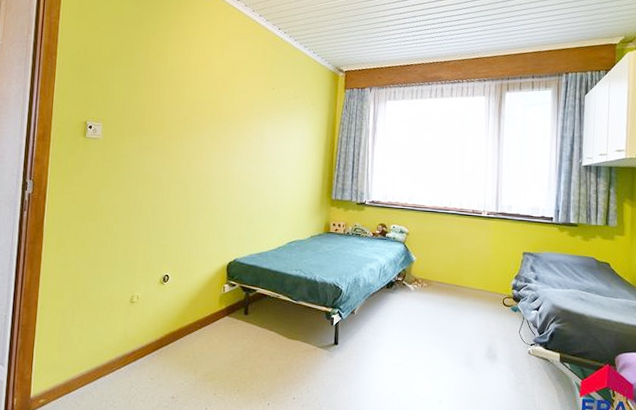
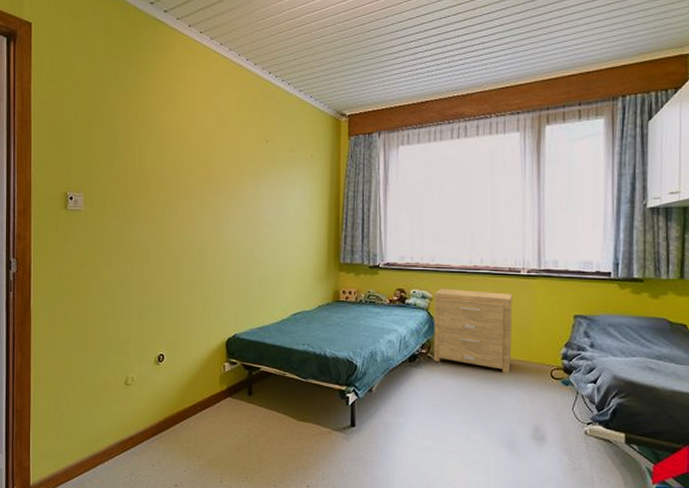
side table: none [407,225,475,301] -> present [433,288,513,374]

